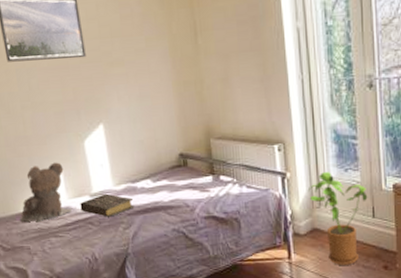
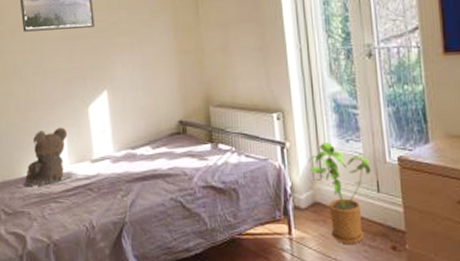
book: present [80,193,135,217] -> none [81,159,133,184]

